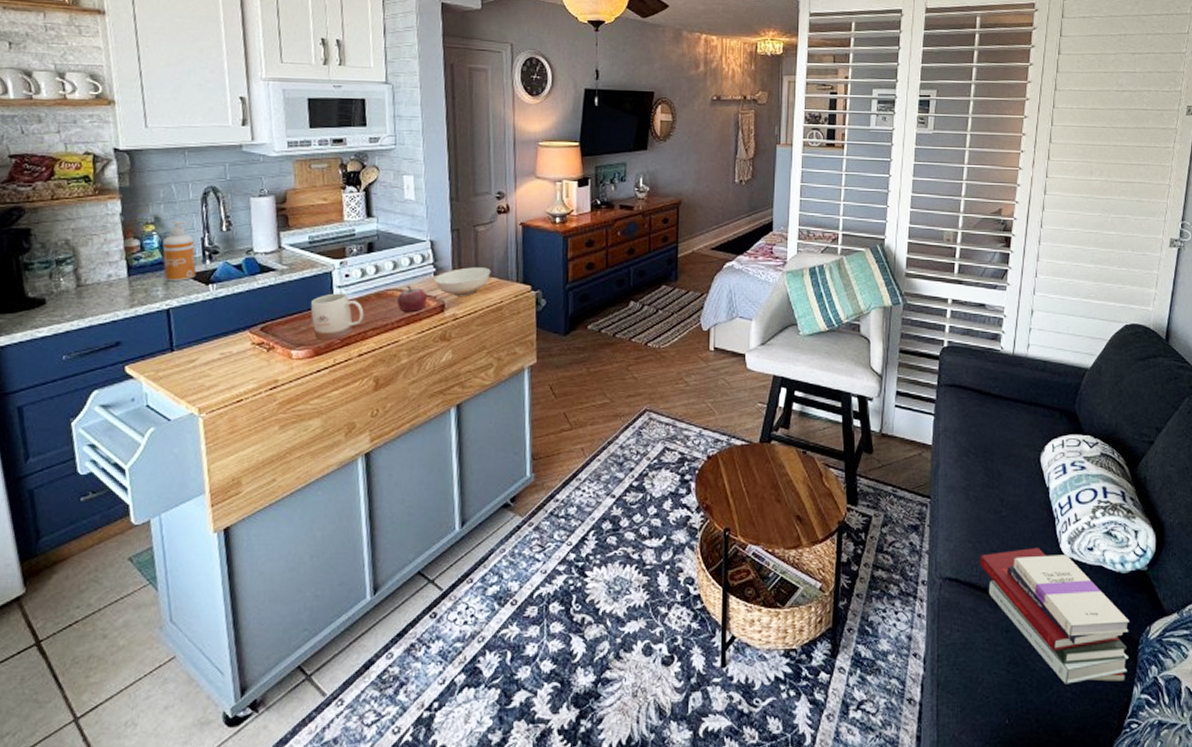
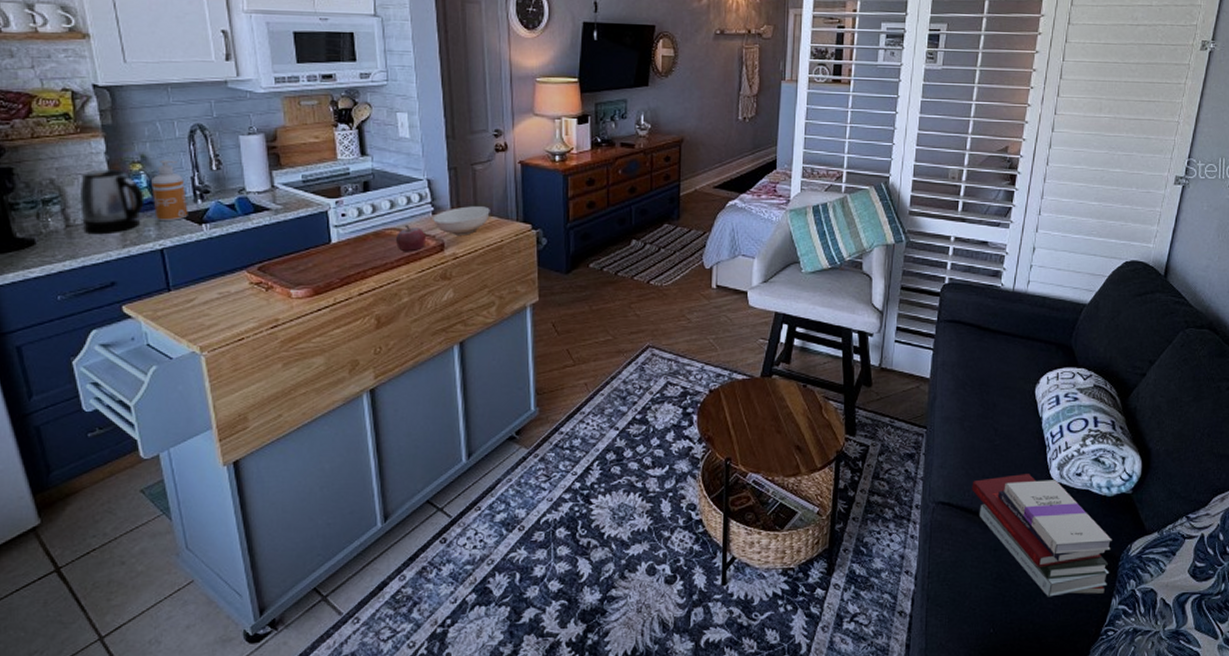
kettle: none [92,230,155,293] -> present [80,169,145,233]
mug: present [310,293,364,340] -> none [307,232,363,280]

